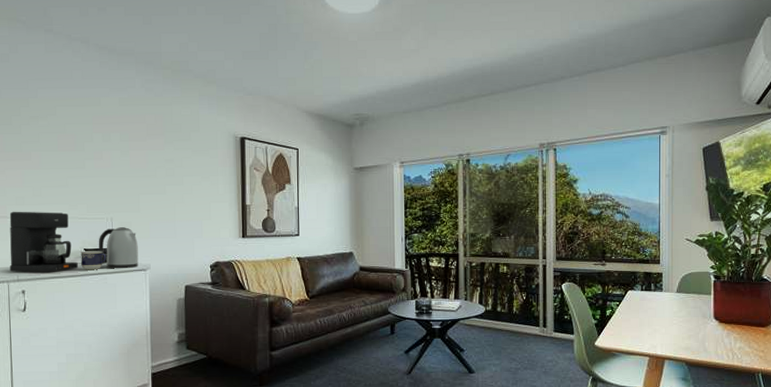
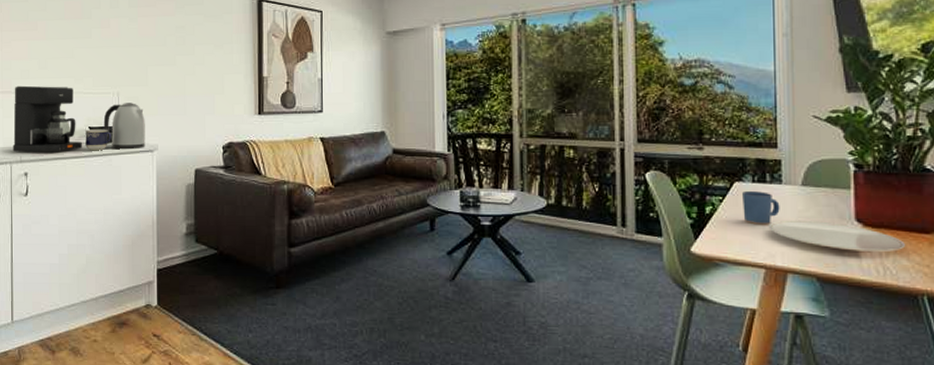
mug: none [634,298,661,323] -> present [742,192,780,225]
plate: none [652,319,748,342] -> present [768,221,906,253]

